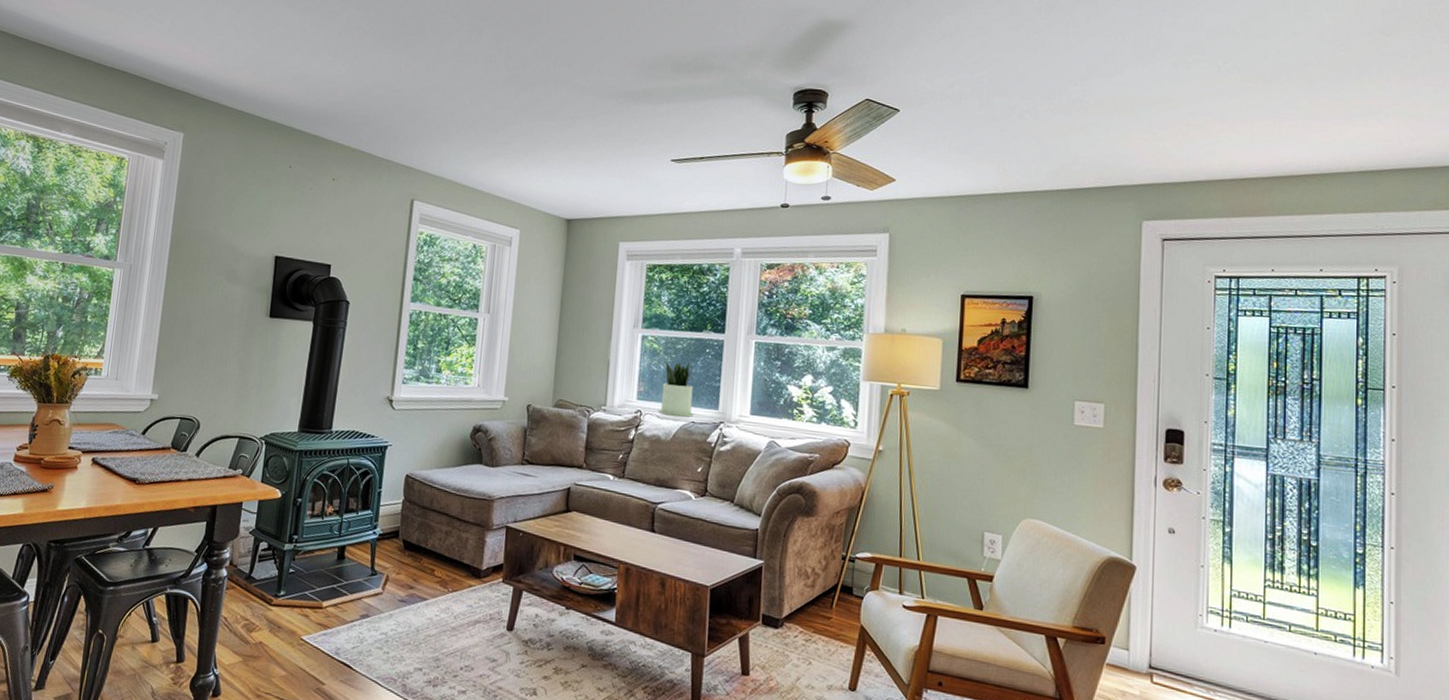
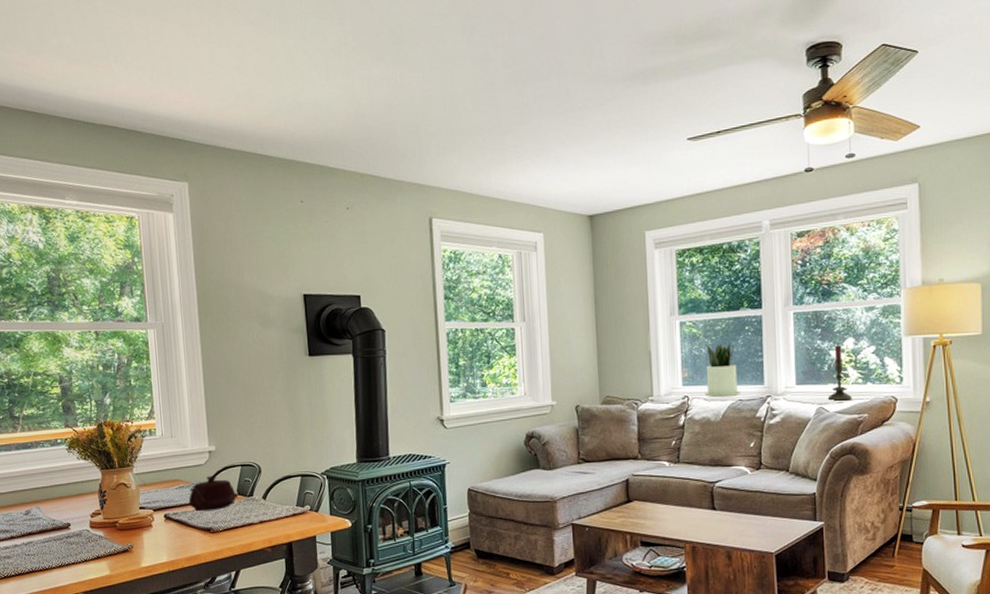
teapot: none [120,424,170,462] -> present [189,476,236,512]
candle: none [780,379,805,438] -> present [827,343,852,401]

